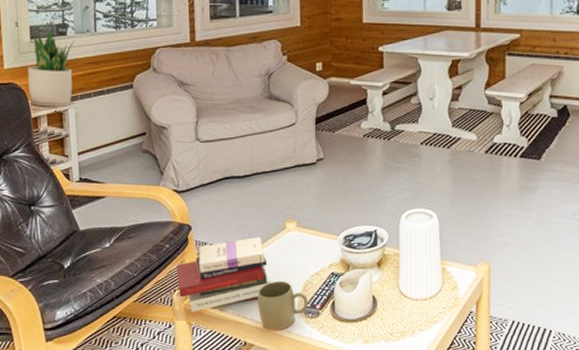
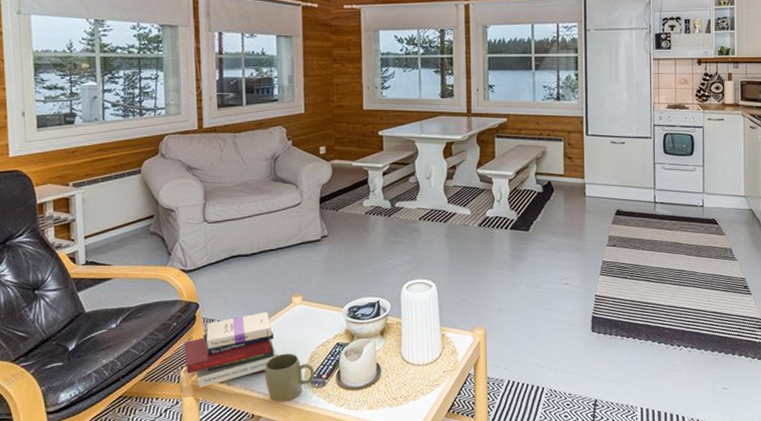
planter: present [27,30,76,107] -> none [33,119,84,193]

